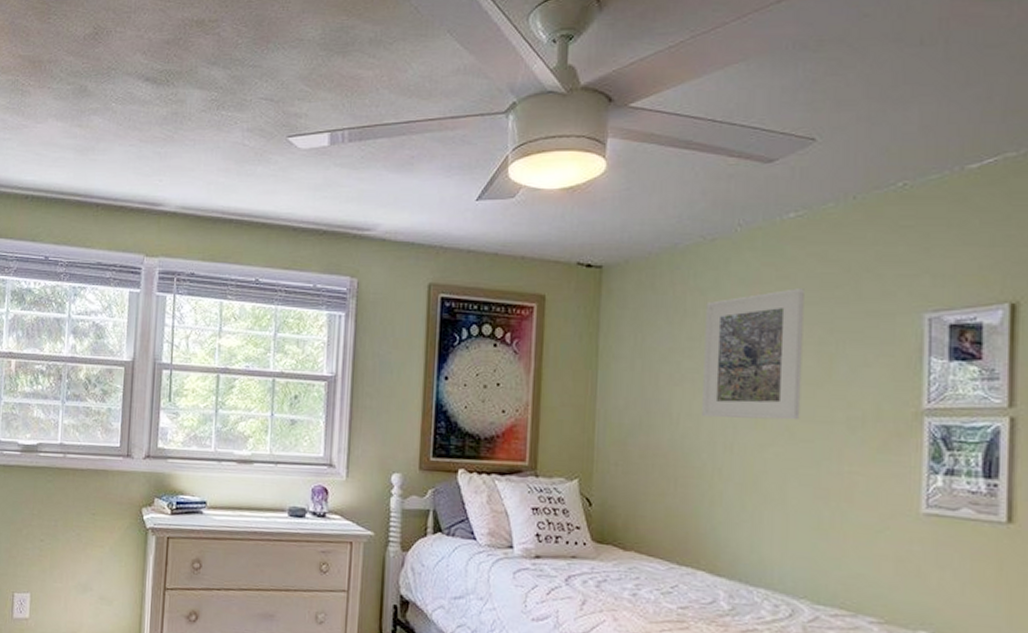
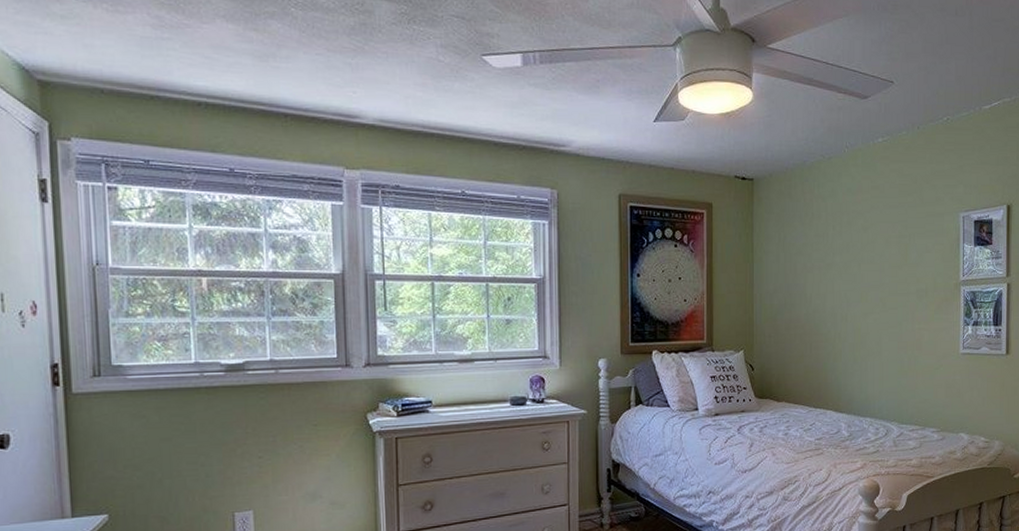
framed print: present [702,288,805,420] -> none [826,196,889,296]

